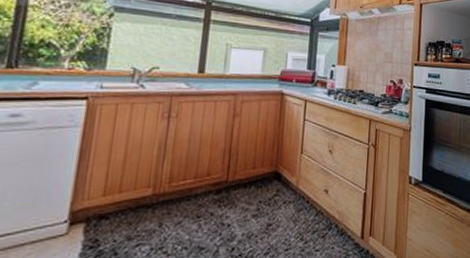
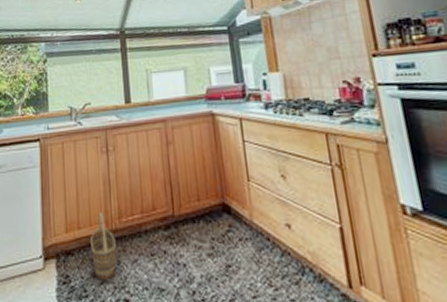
basket: none [130,176,161,243] -> present [90,212,116,281]

